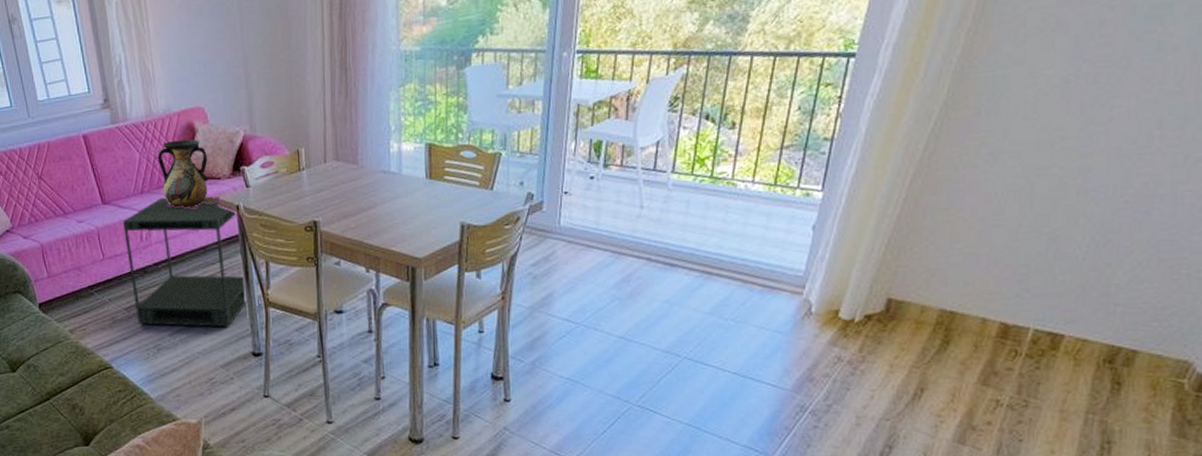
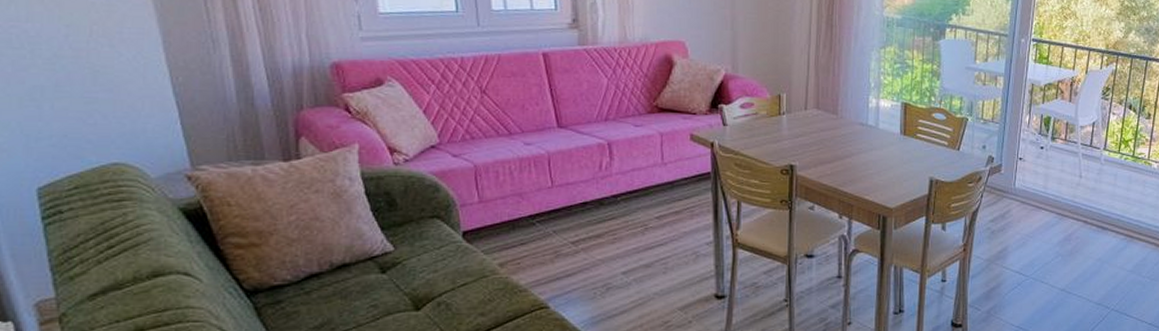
side table: present [123,196,249,327] -> none [580,126,716,267]
vase: present [157,139,219,209] -> none [628,70,693,142]

